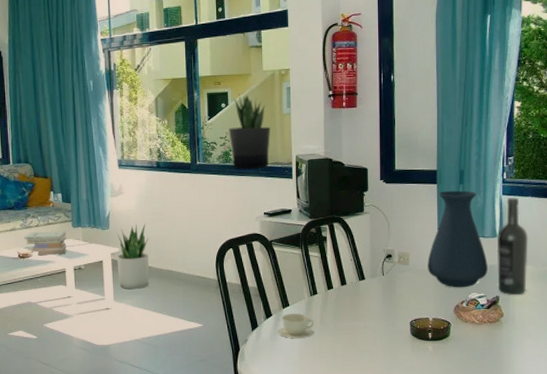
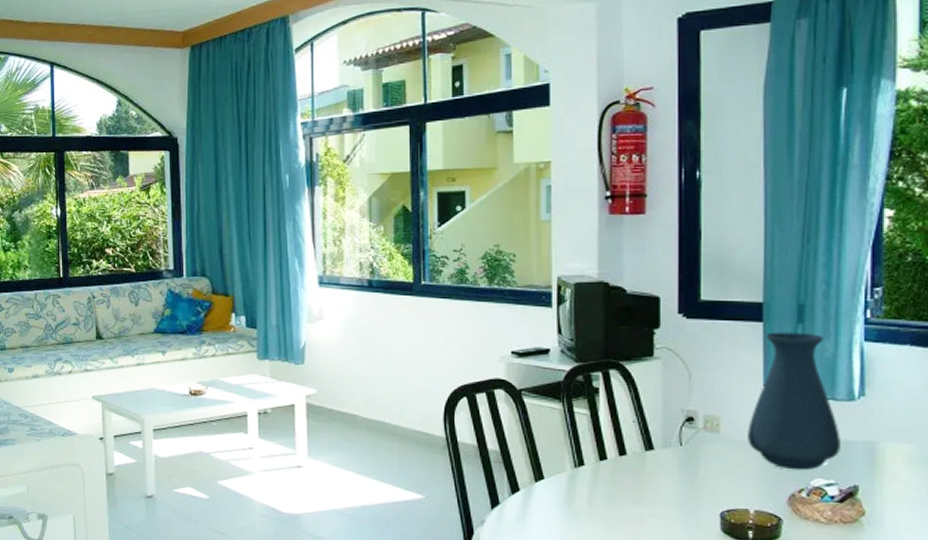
books: present [24,231,67,256] -> none [197,363,250,394]
planter: present [117,224,149,290] -> none [314,359,356,444]
planter: present [229,93,271,171] -> none [465,193,523,295]
teacup: present [278,313,314,338] -> none [527,489,579,524]
wine bottle: present [496,197,528,296] -> none [854,344,905,486]

